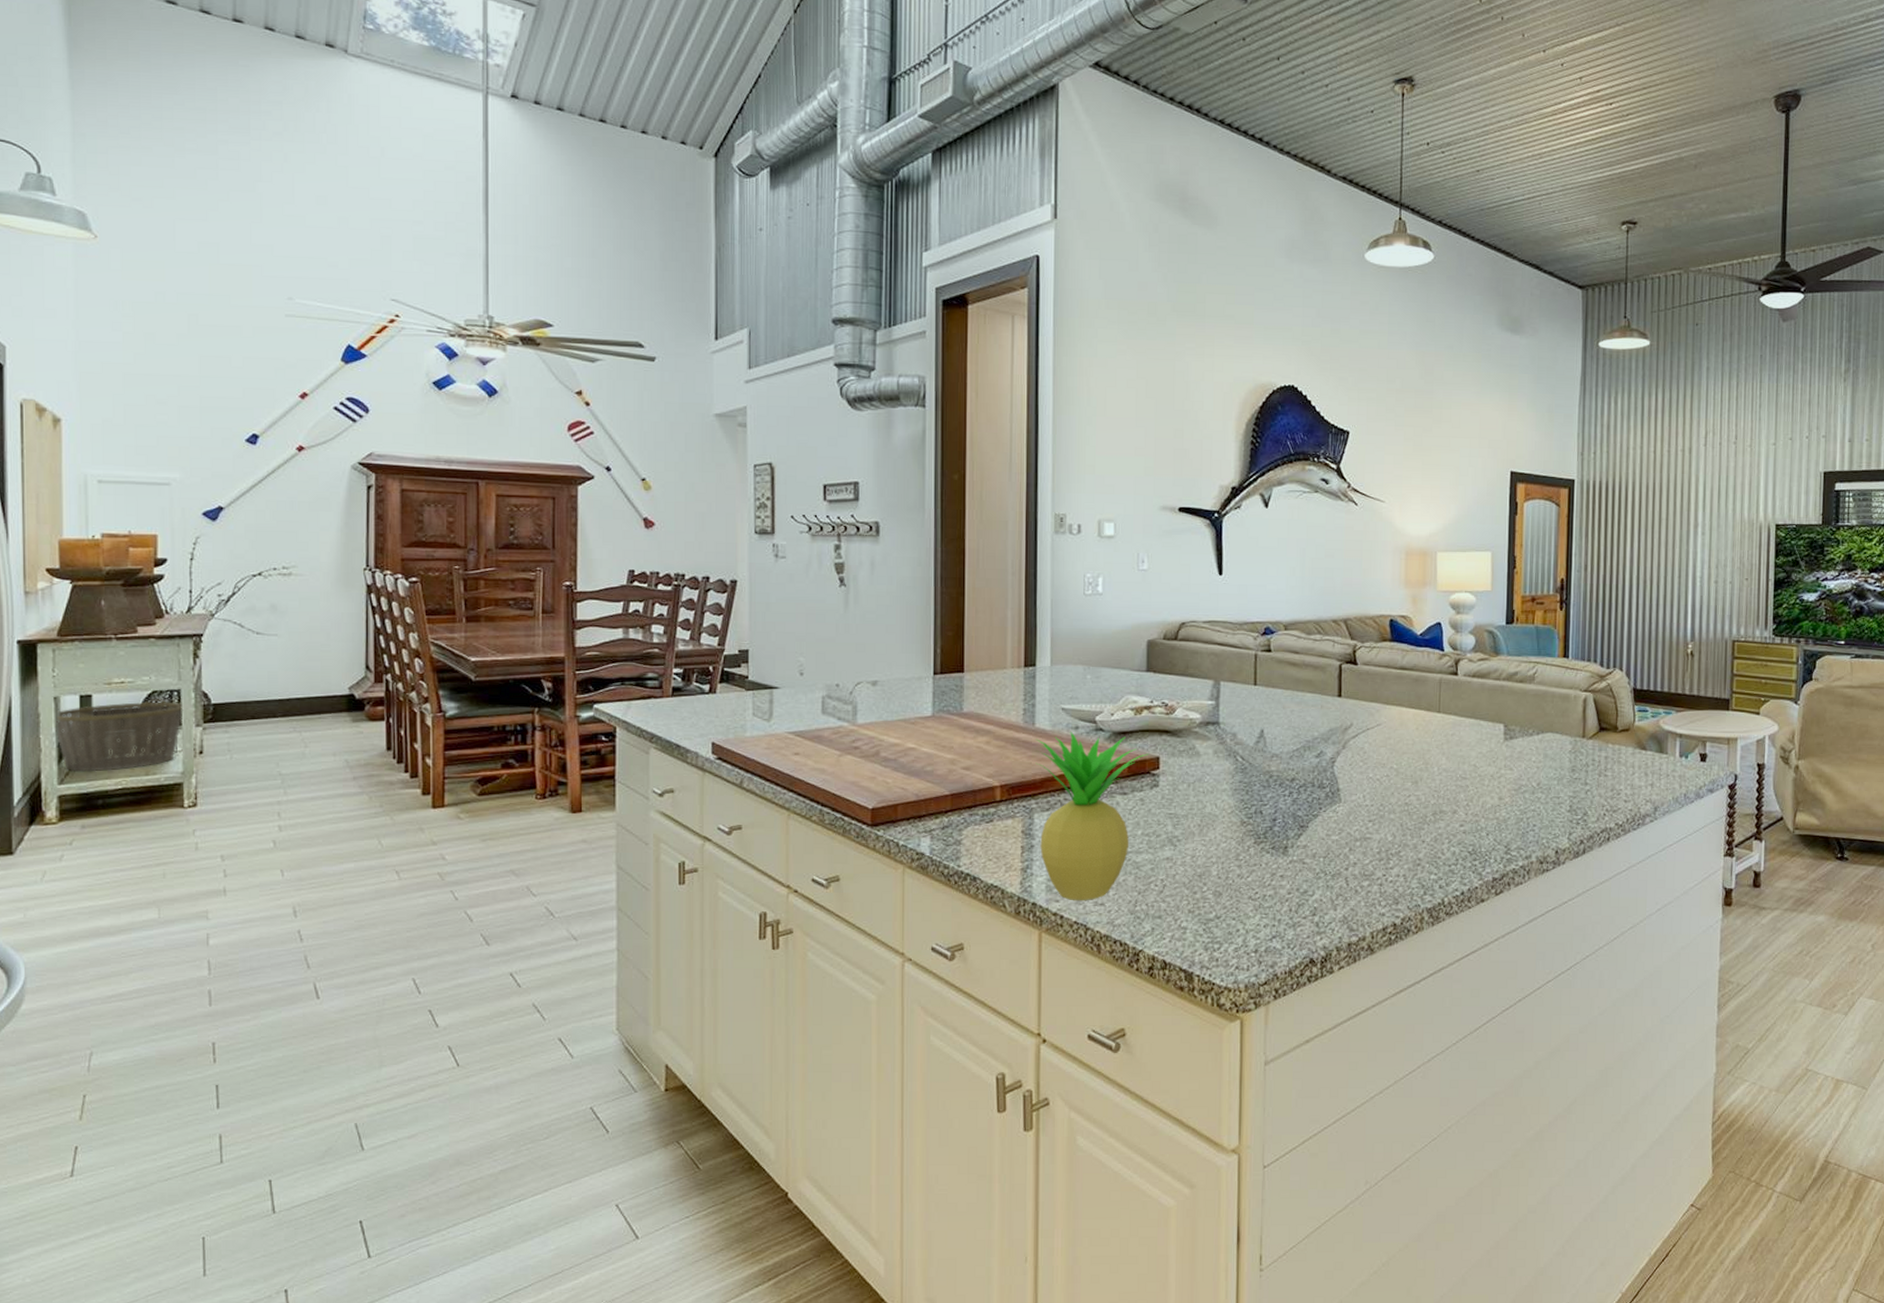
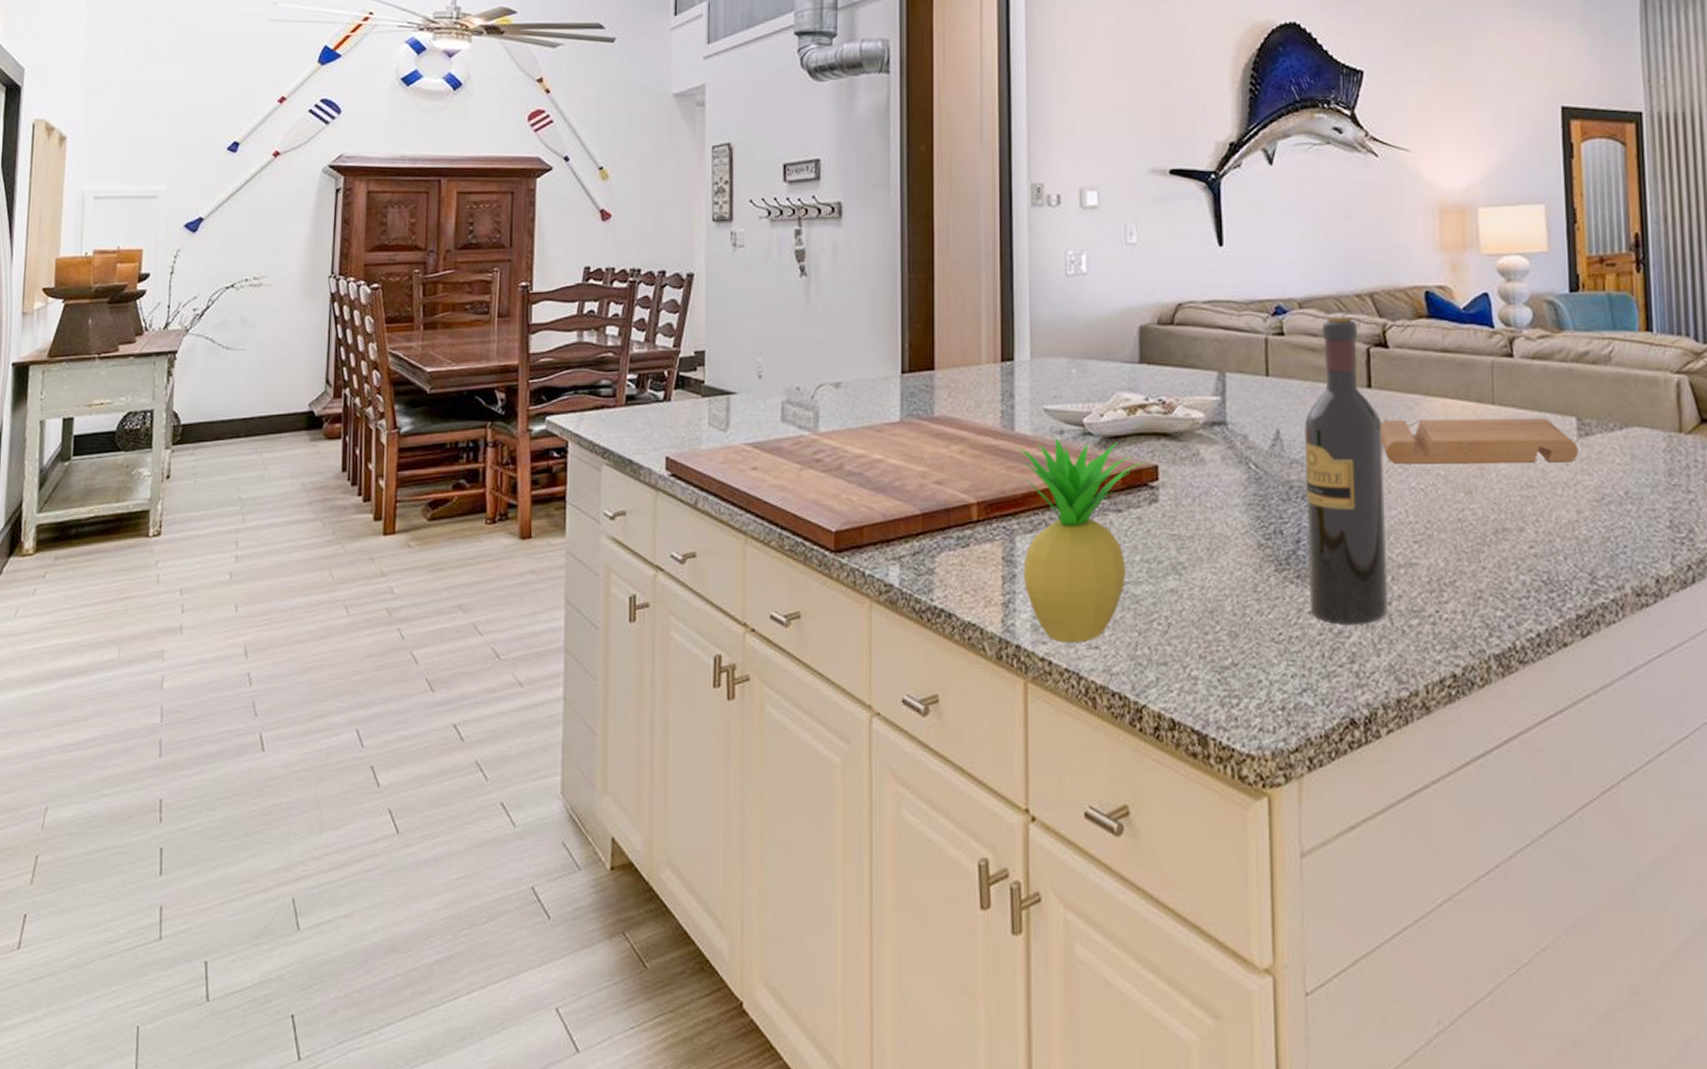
basket: present [55,699,184,771] -> none [39,420,155,498]
wine bottle: none [1281,638,1349,885] -> present [1305,317,1388,624]
cutting board: none [1347,723,1504,760] -> present [1381,418,1579,464]

